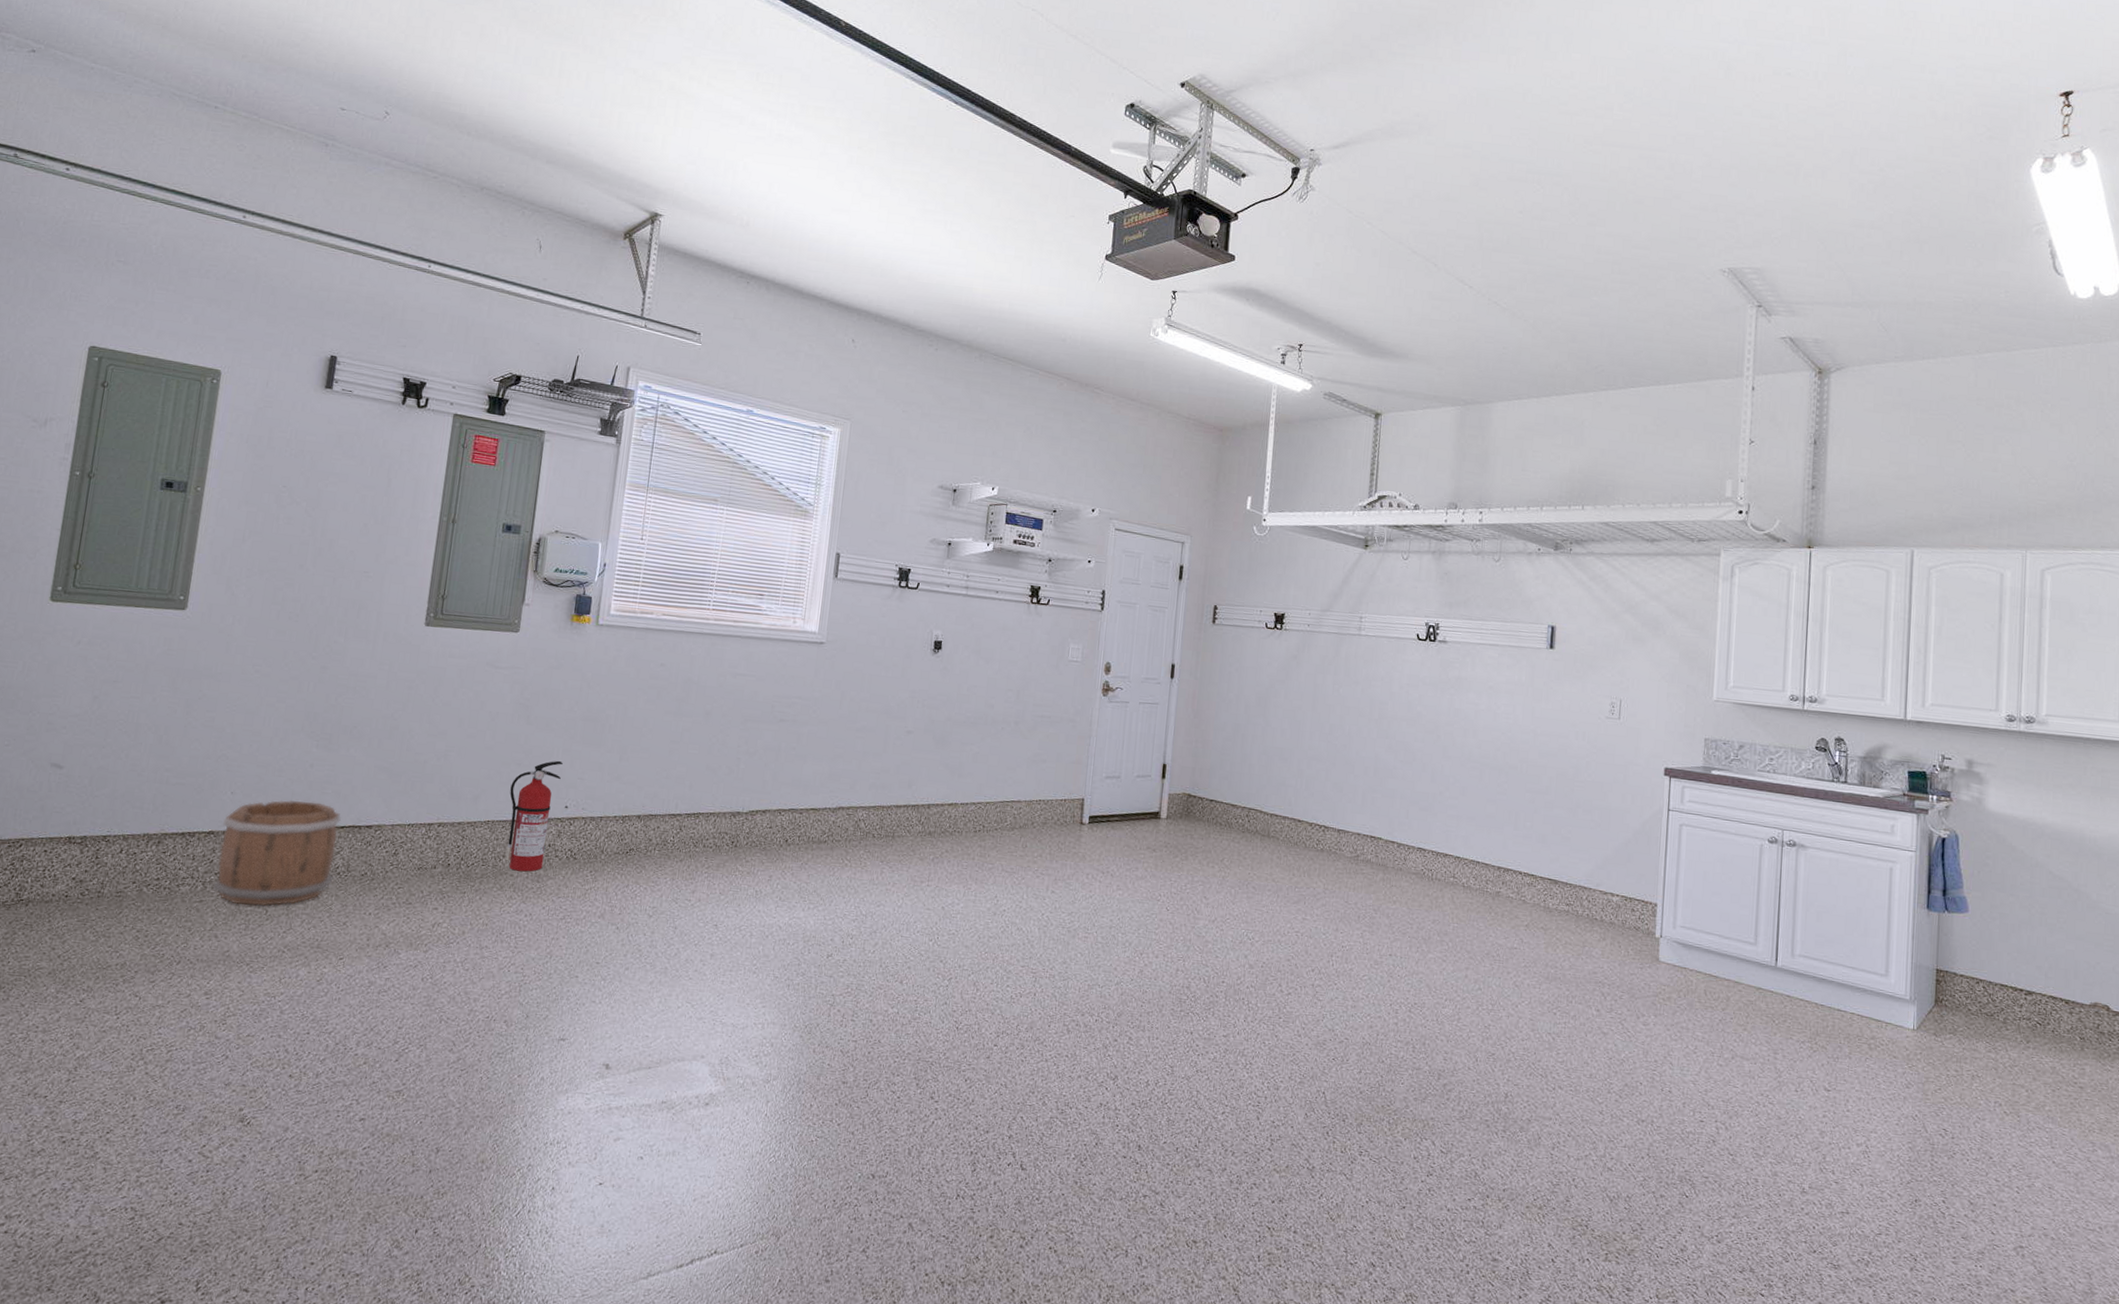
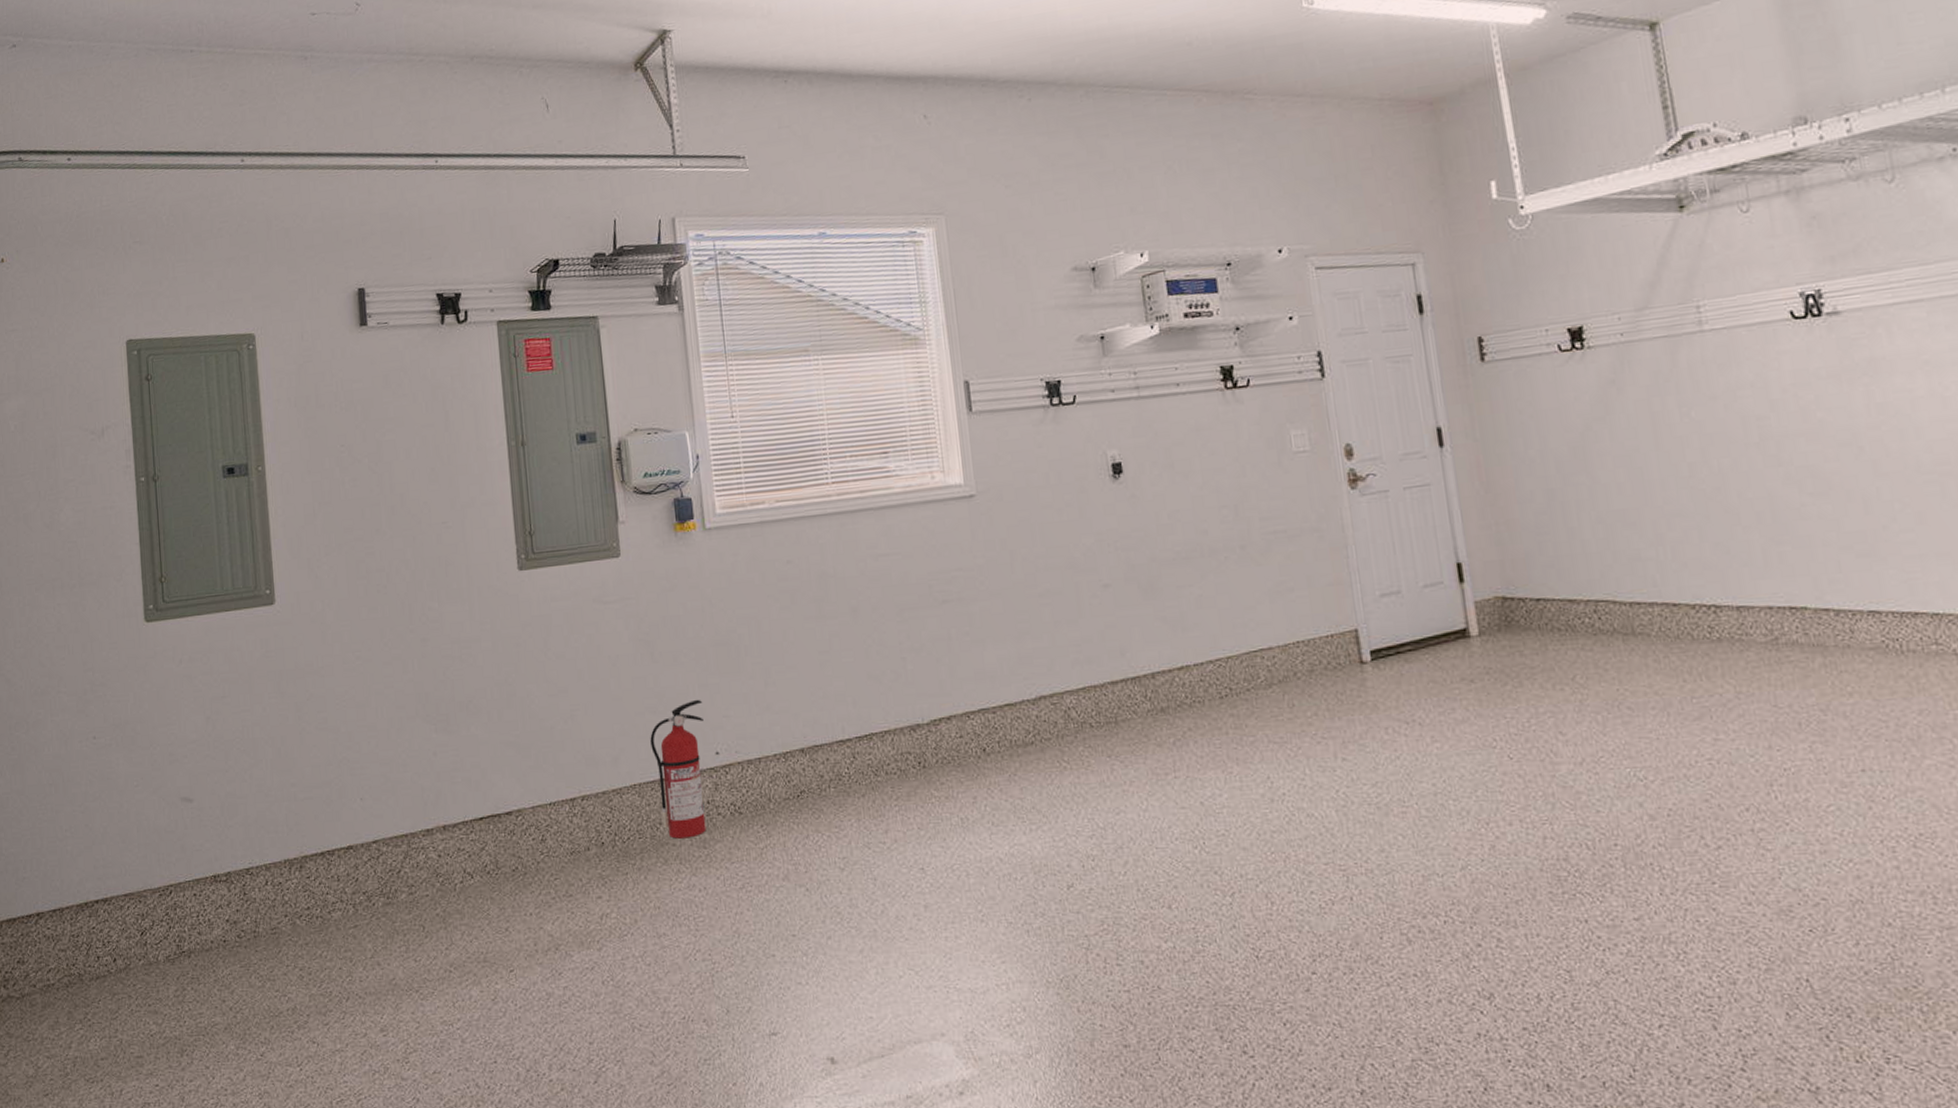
bucket: present [212,800,341,906] -> none [359,794,484,925]

